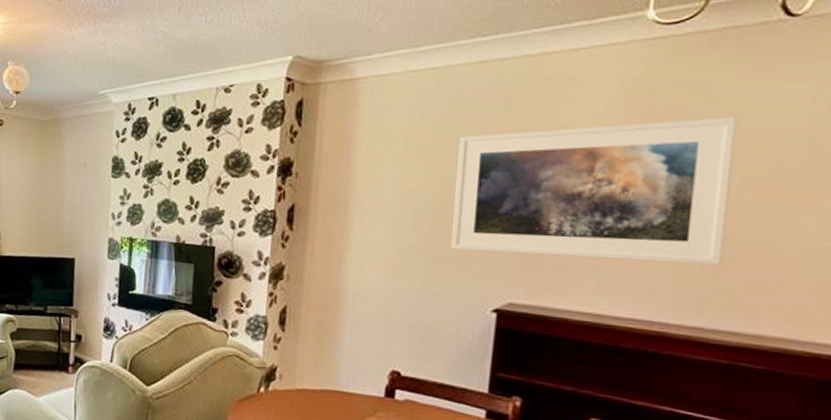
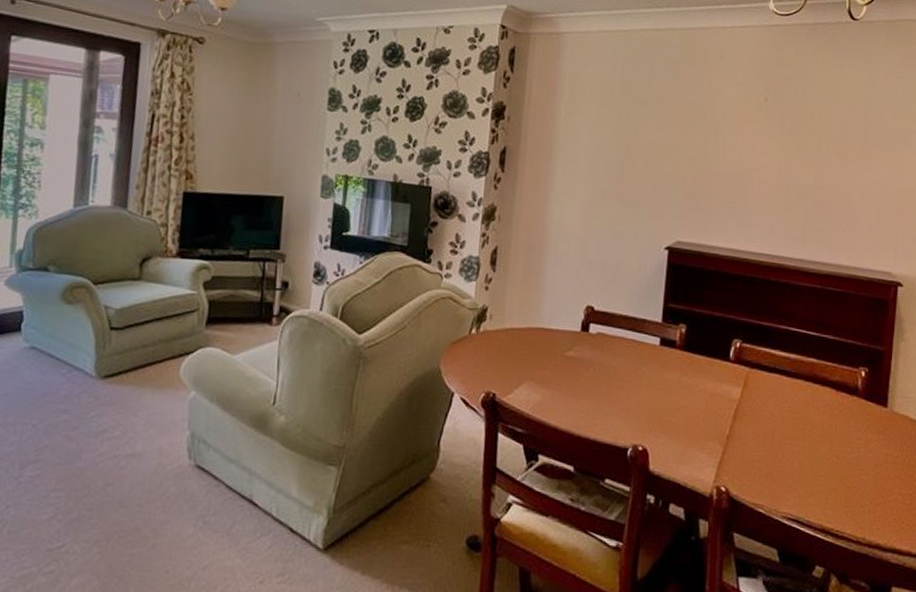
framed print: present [451,116,738,266] -> none [634,92,824,210]

